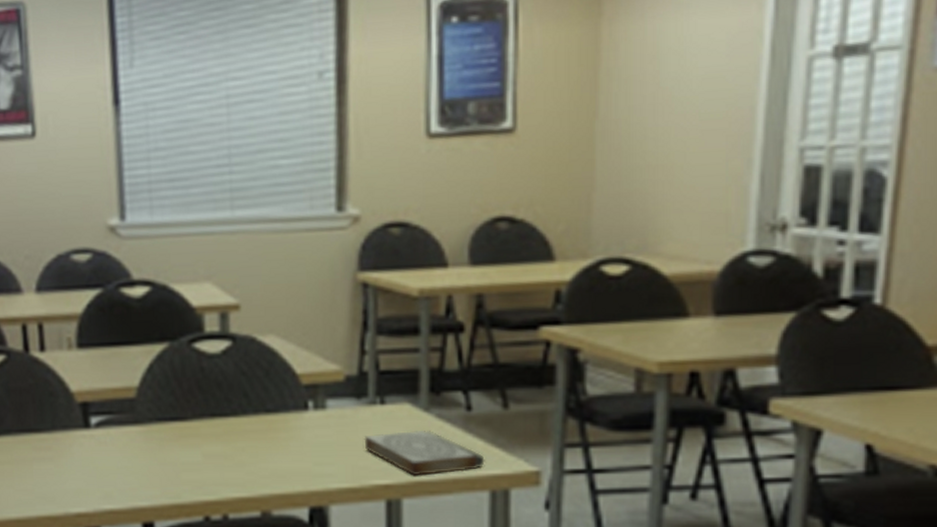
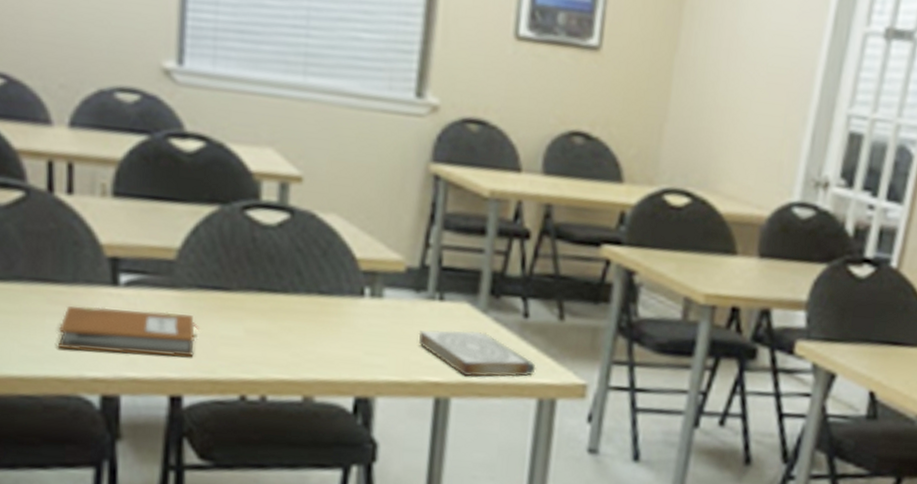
notebook: none [44,446,162,490] -> present [57,305,199,357]

